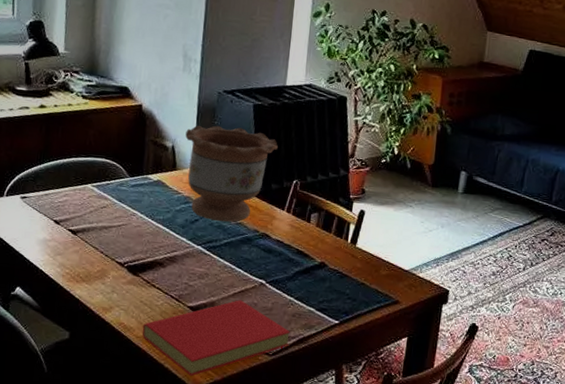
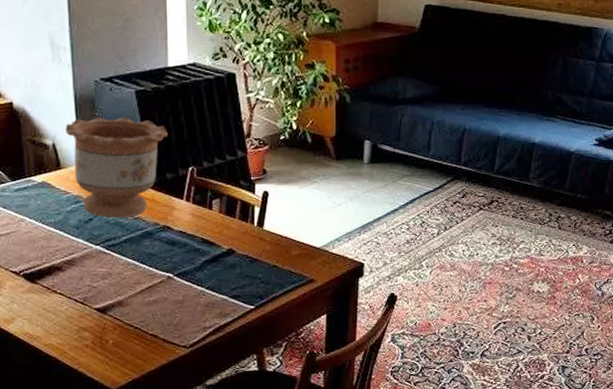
book: present [142,300,291,377] -> none [49,296,206,378]

